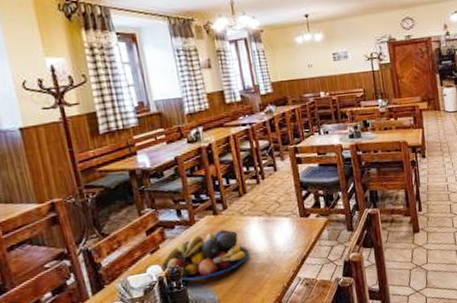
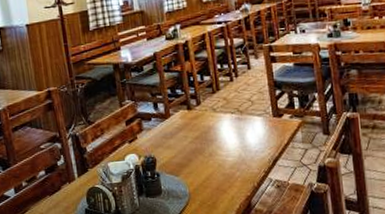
fruit bowl: present [161,229,250,281] -> none [138,124,221,172]

